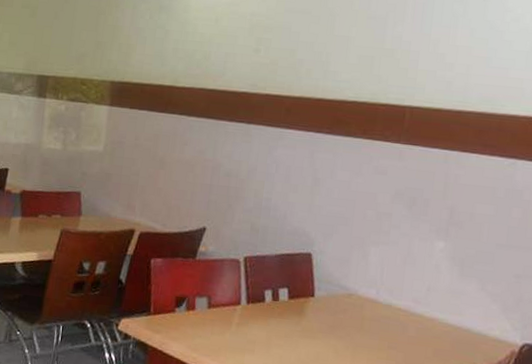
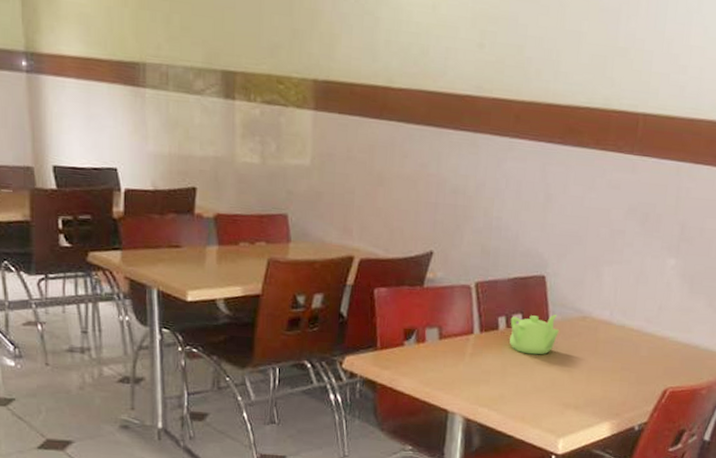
teapot: none [274,290,324,329] -> present [509,314,559,355]

